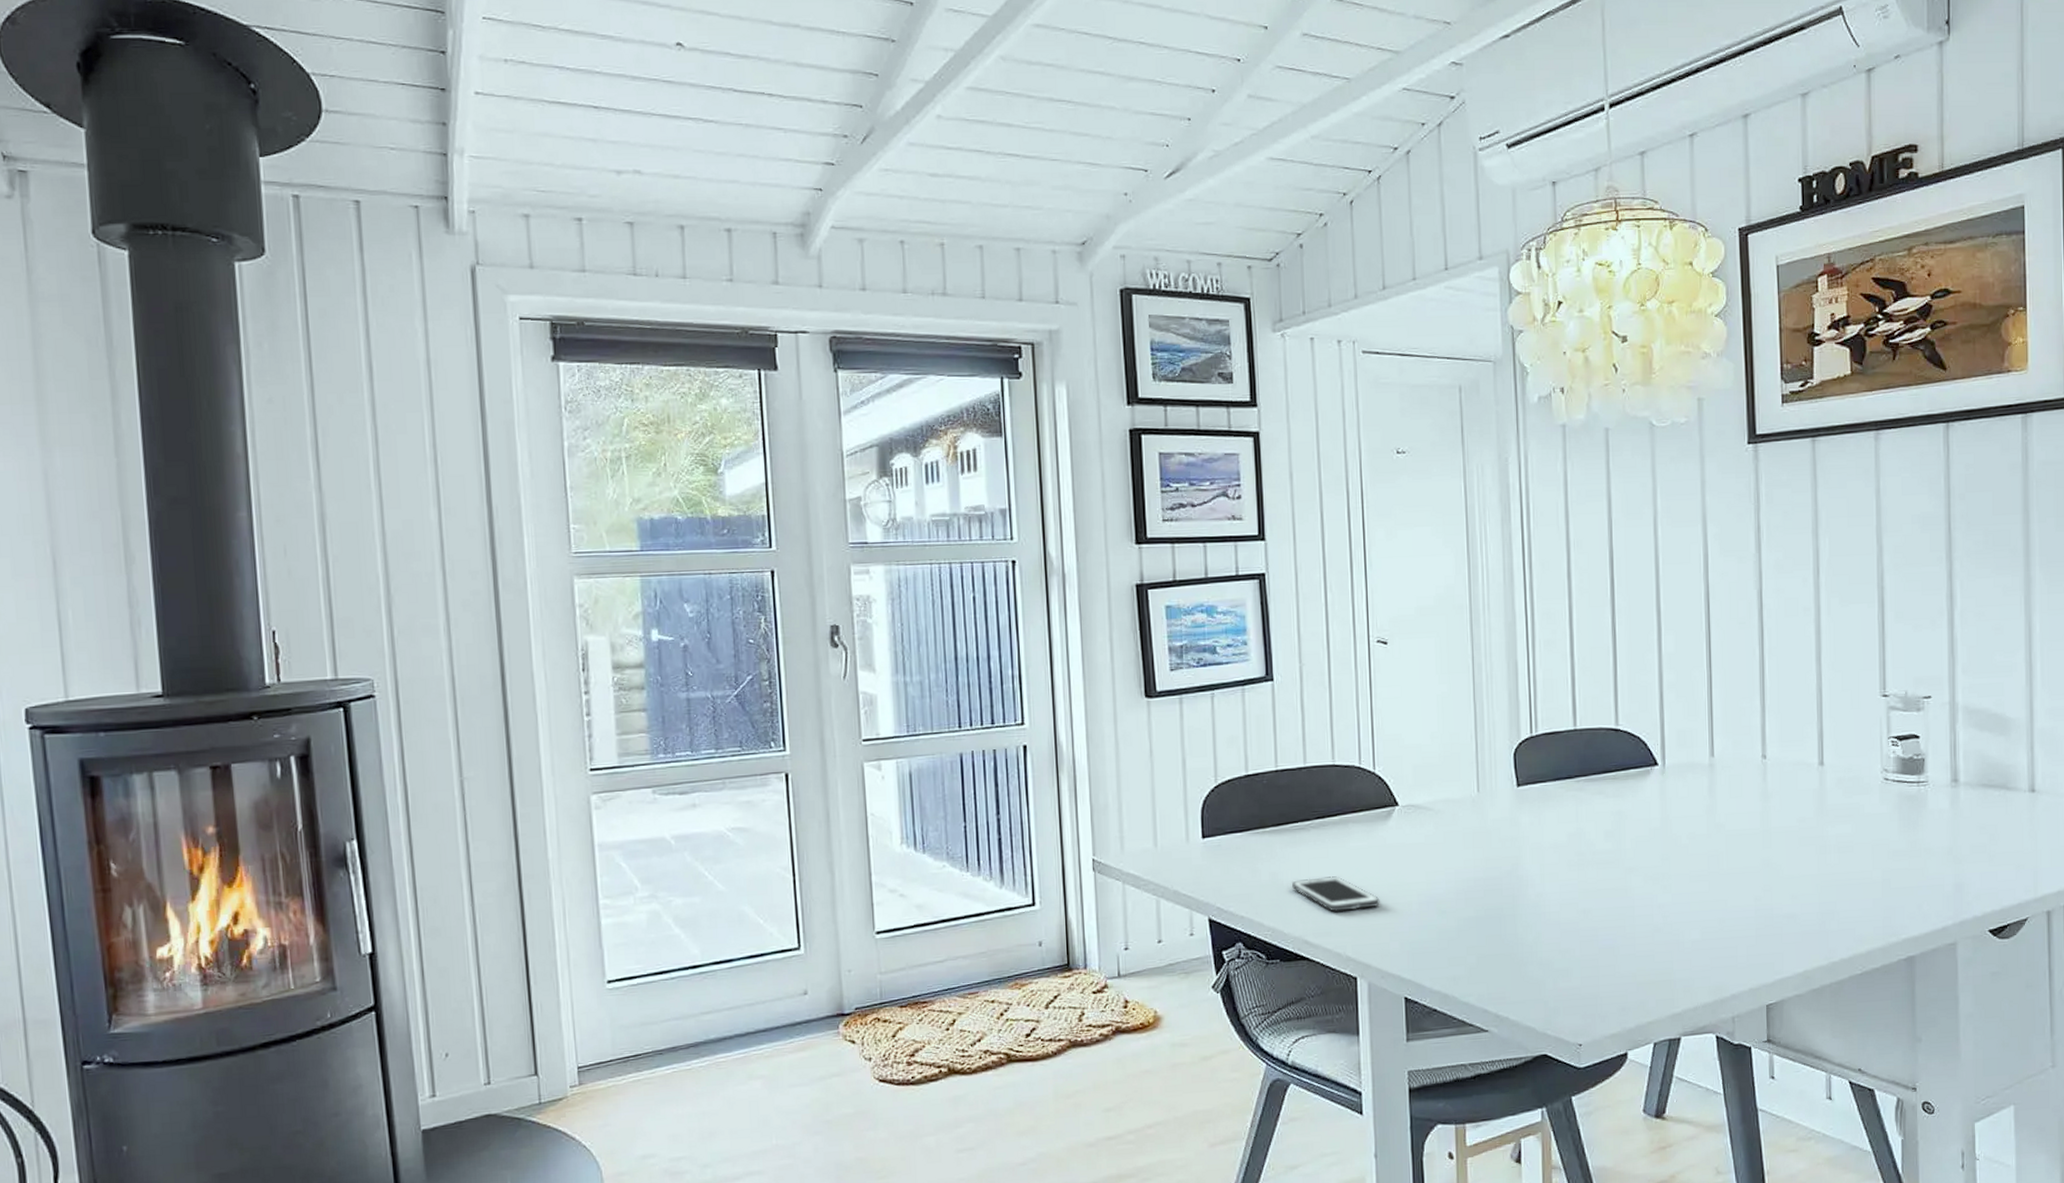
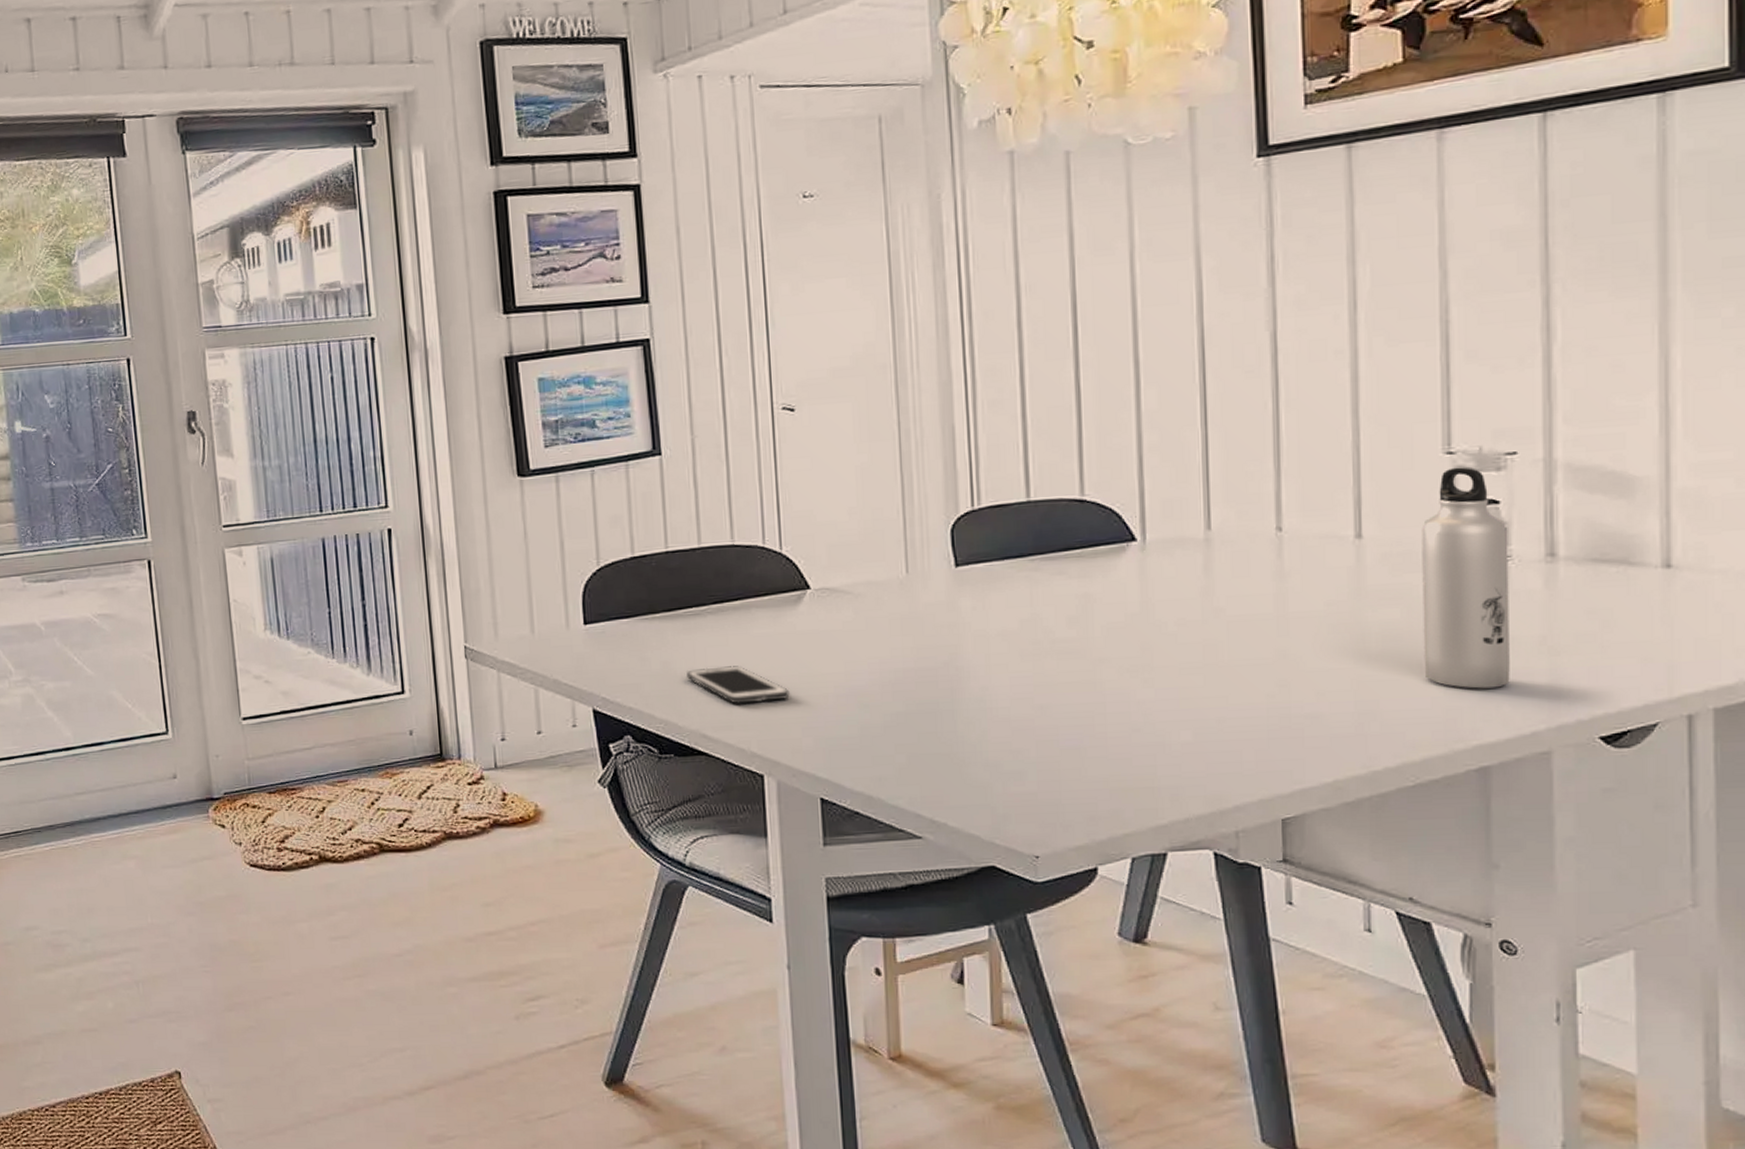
water bottle: none [1866,707,1928,892] -> present [1421,467,1510,689]

